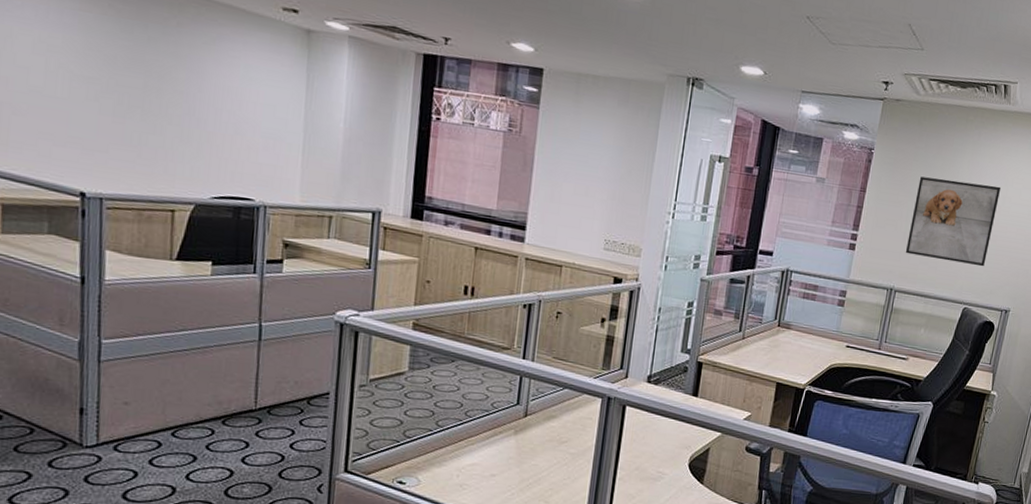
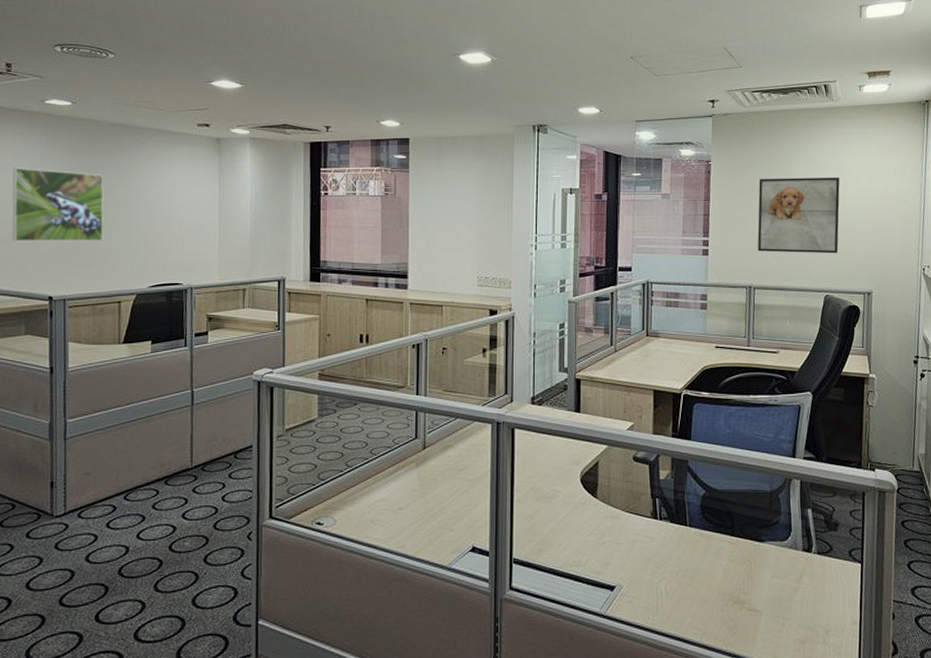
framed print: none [31,23,157,134] -> present [12,168,104,242]

